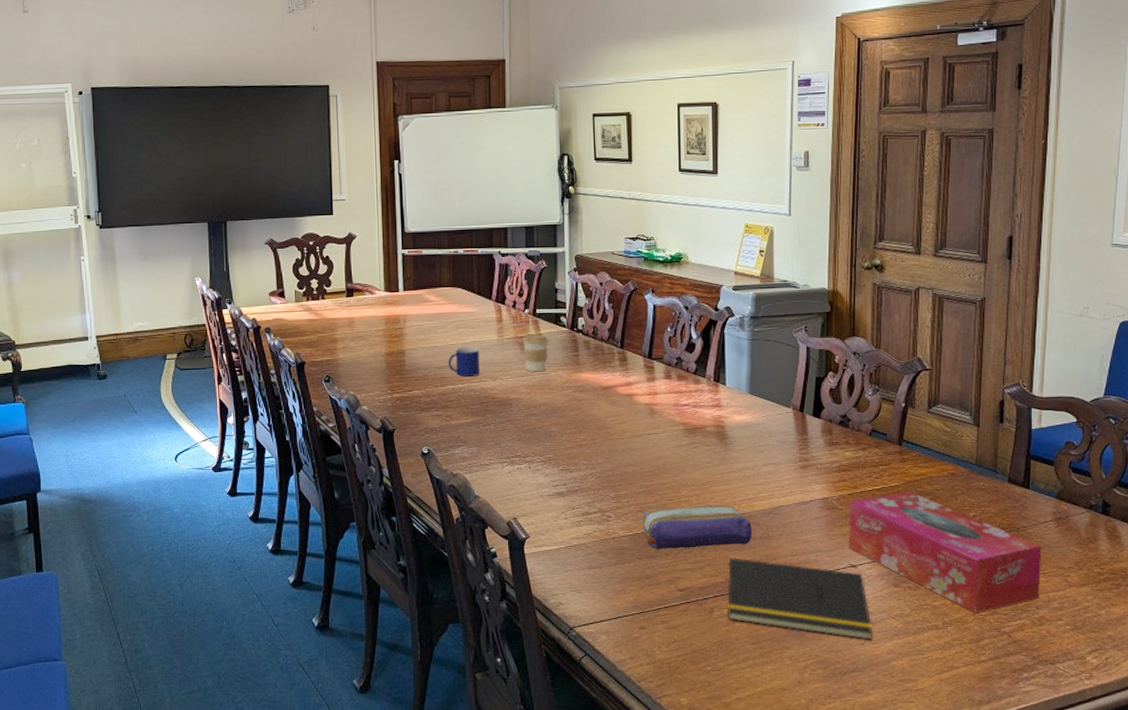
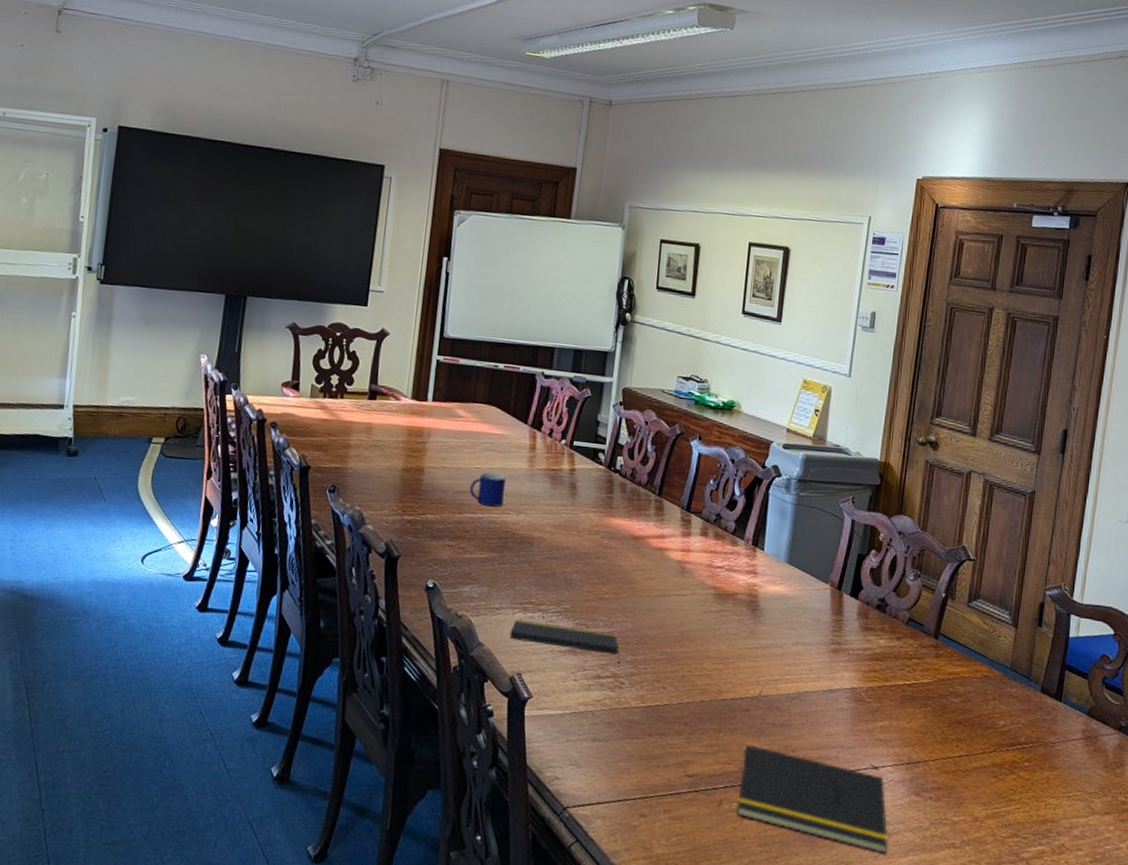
notepad: none [502,471,605,504] -> present [509,619,620,669]
coffee cup: present [523,333,549,372] -> none [553,466,583,511]
pencil case: present [643,504,752,549] -> none [657,680,774,732]
tissue box: present [849,491,1042,614] -> none [873,690,1069,834]

